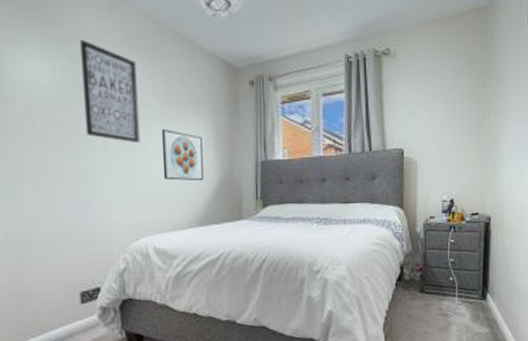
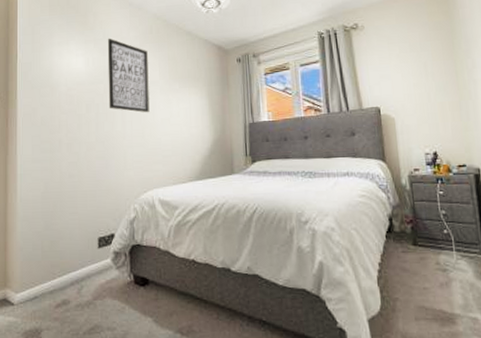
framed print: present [161,128,204,181] -> none [166,100,200,142]

